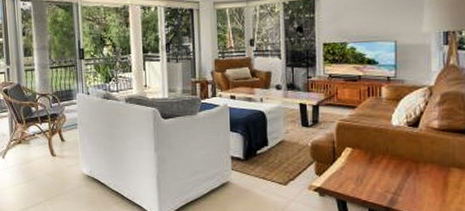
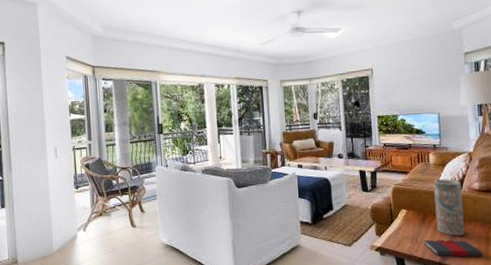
book: none [369,182,440,204] -> present [423,239,484,258]
vase: none [385,115,418,180] -> present [433,179,465,237]

